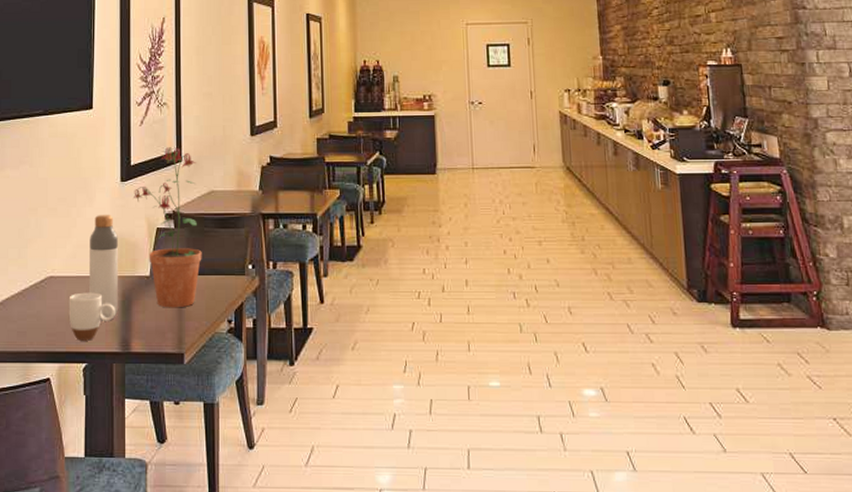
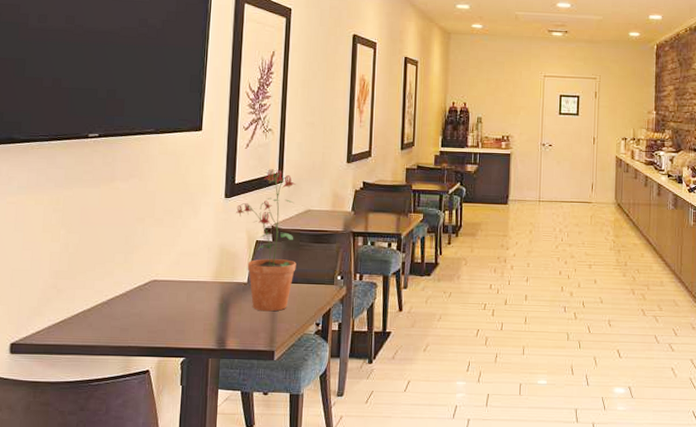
mug: present [68,292,115,341] -> none [169,295,214,338]
bottle: present [89,214,118,321] -> none [190,226,220,321]

